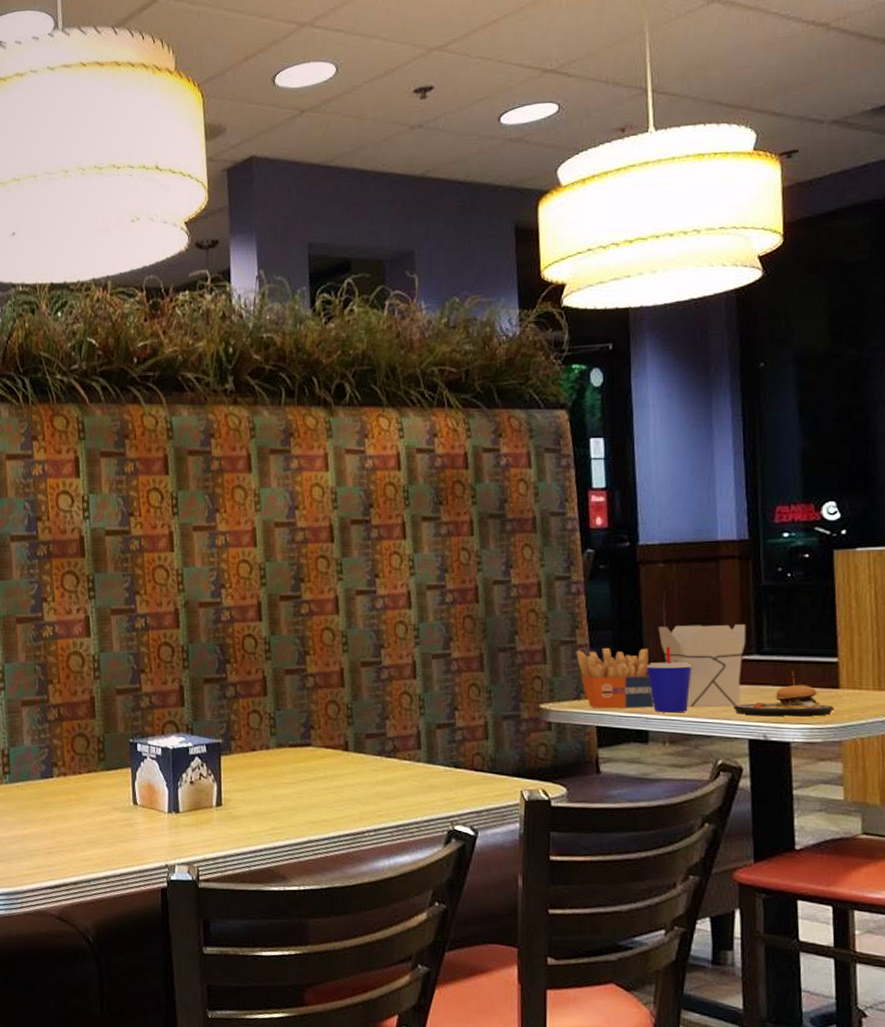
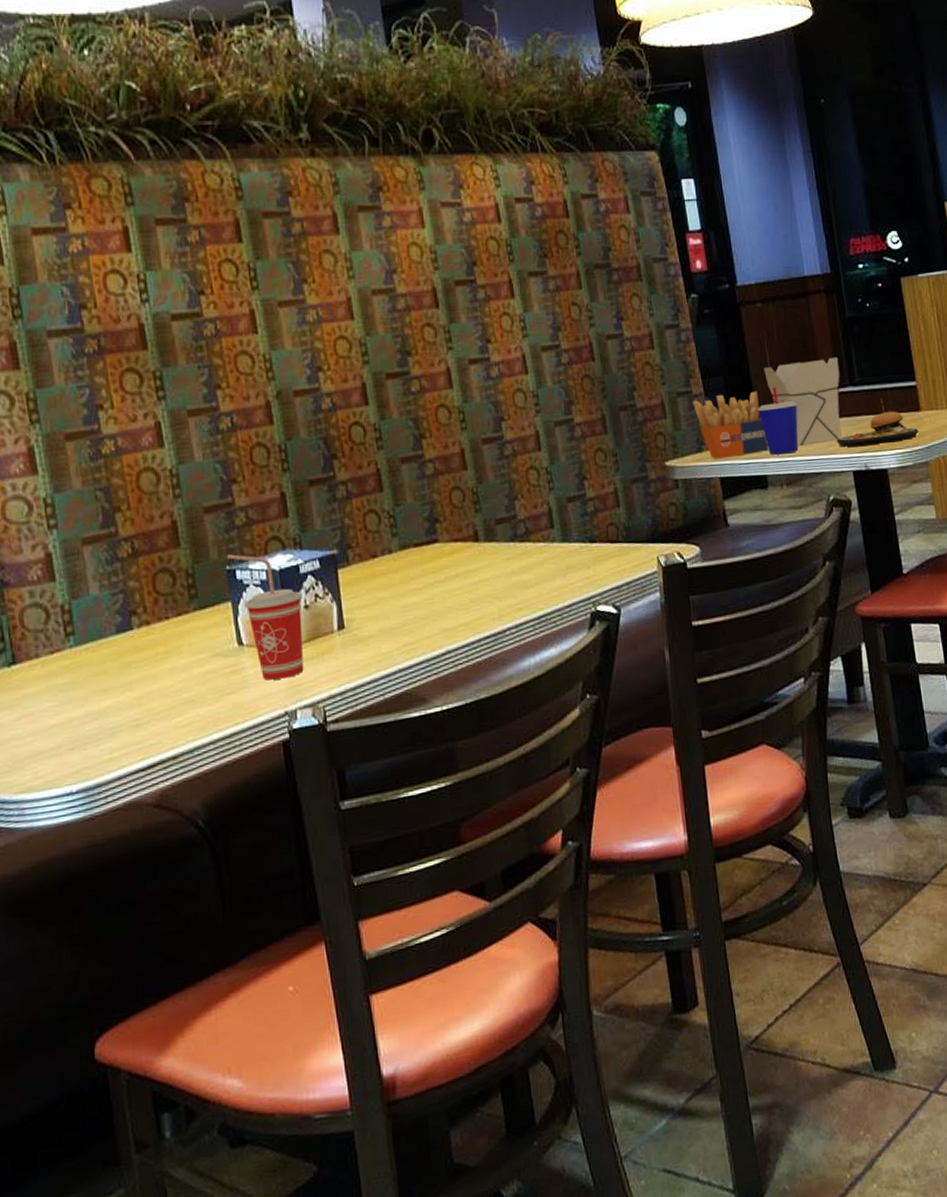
beverage cup: none [130,730,190,838] -> present [226,554,304,680]

